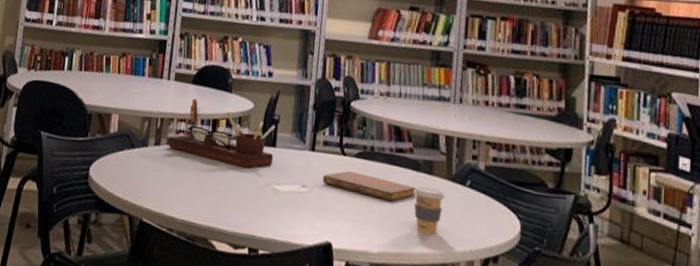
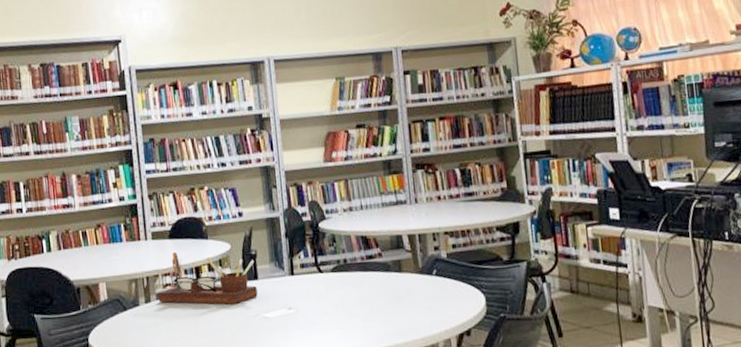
notebook: present [322,171,416,202] -> none [305,285,390,305]
coffee cup: present [412,186,446,235] -> none [387,283,417,325]

